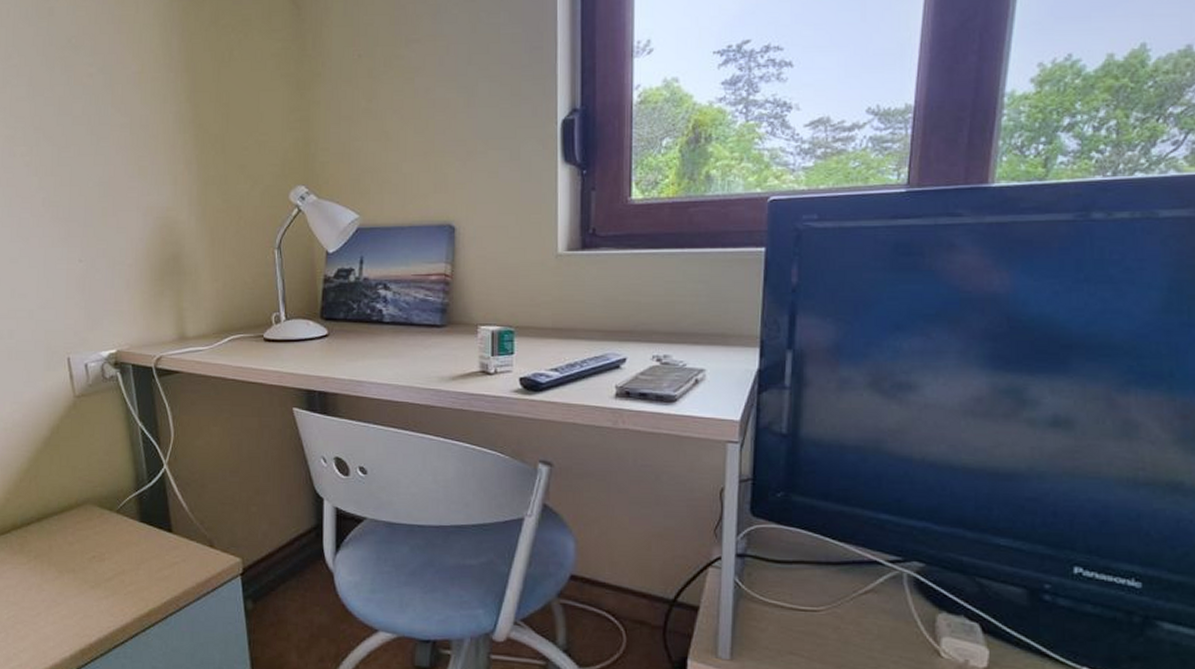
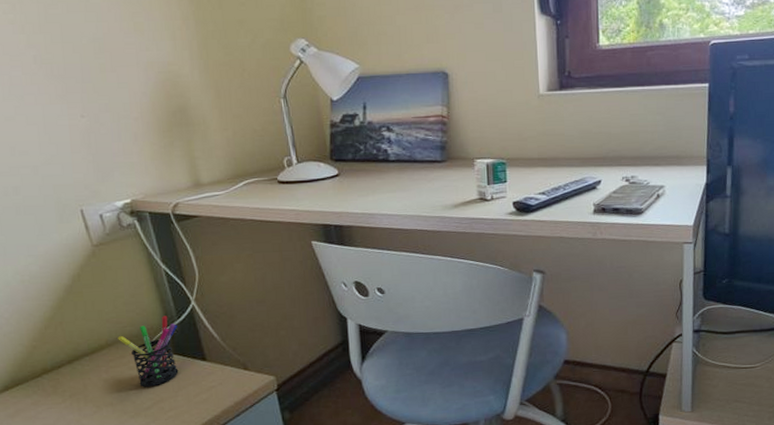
pen holder: none [87,478,147,556] -> present [118,316,179,387]

